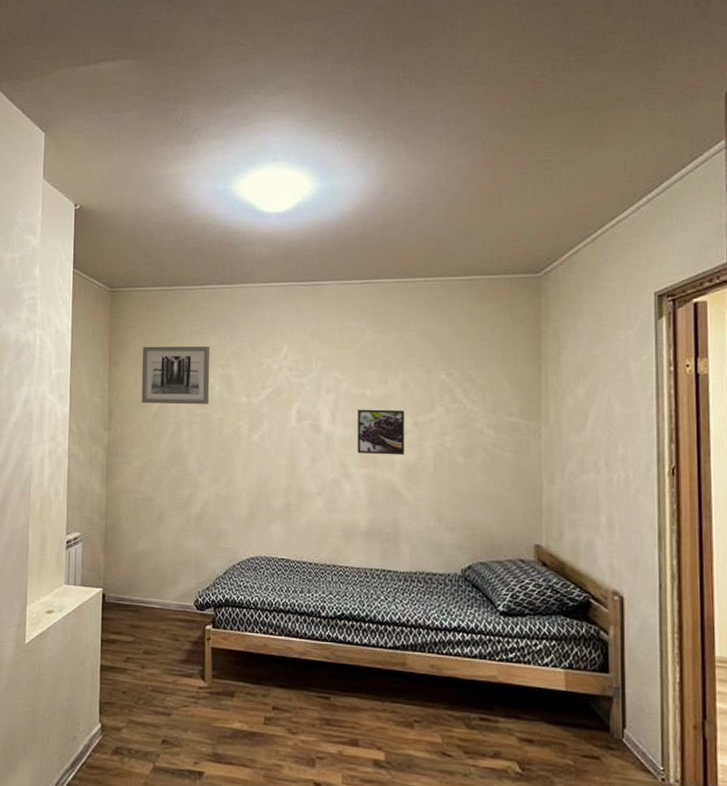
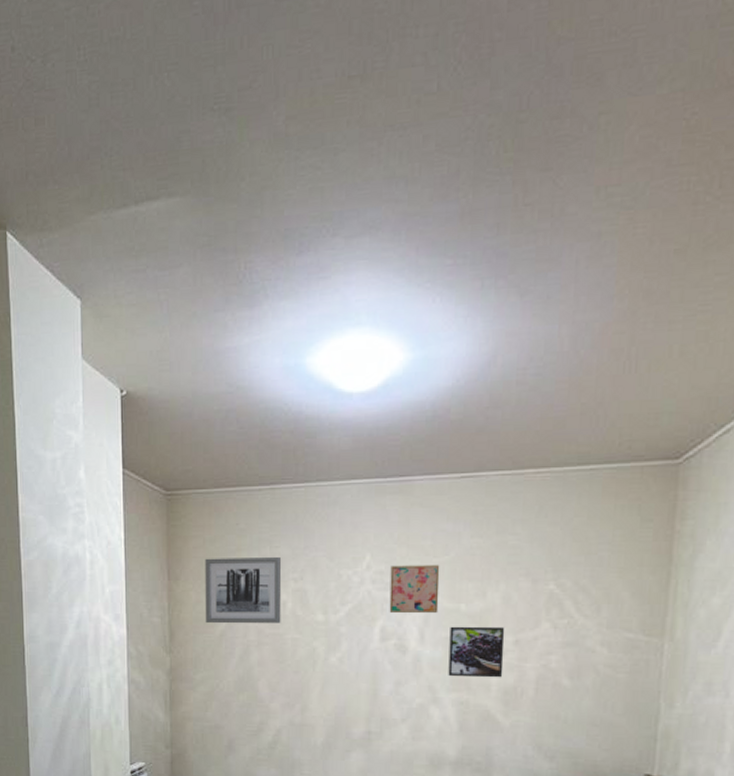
wall art: none [304,355,347,397] -> present [389,565,440,614]

